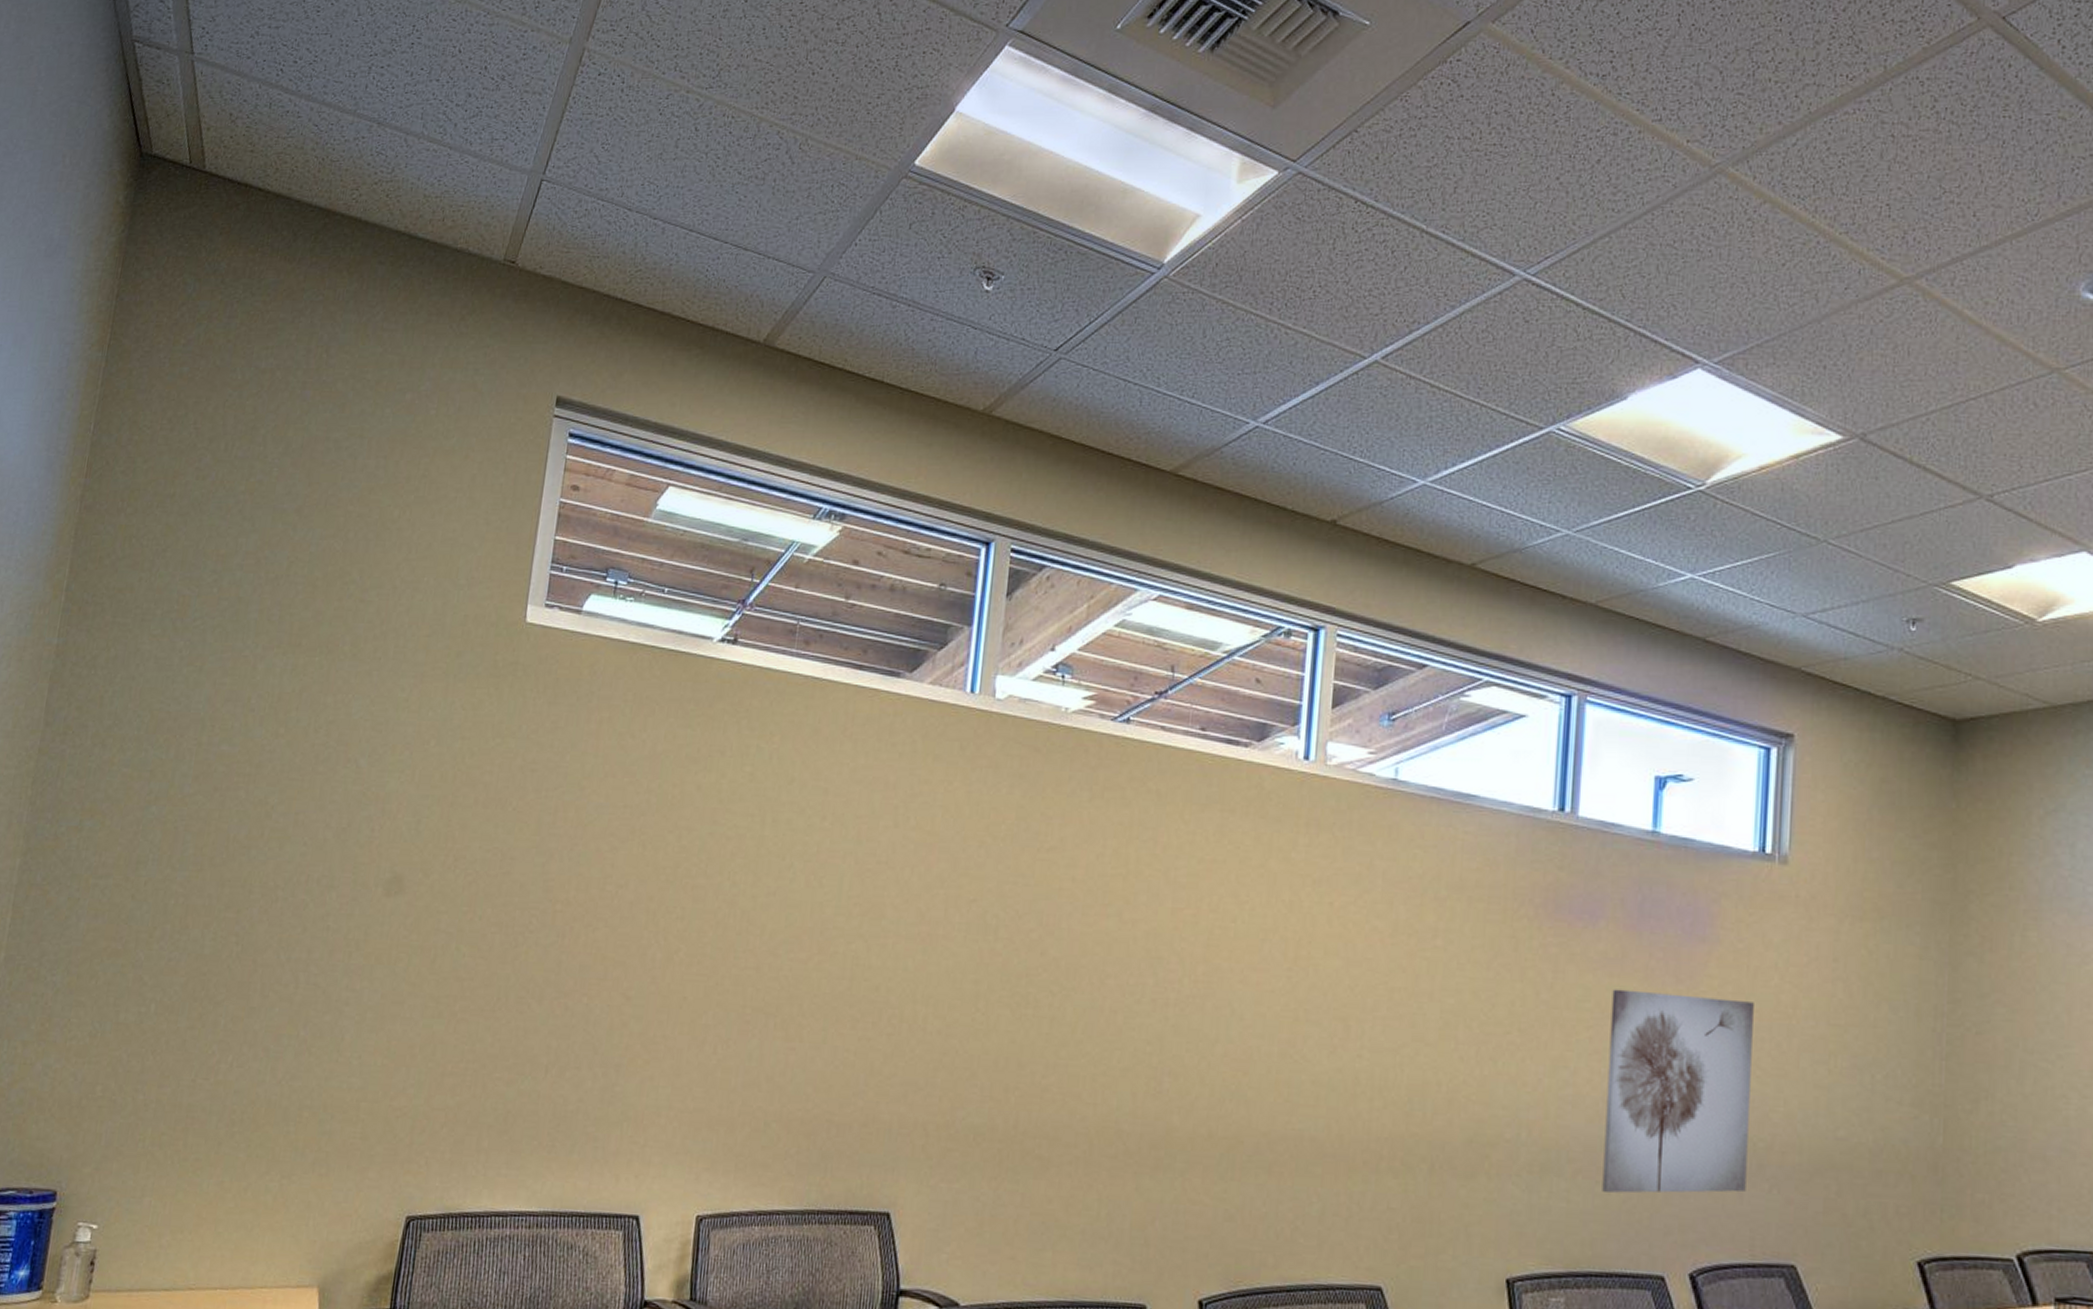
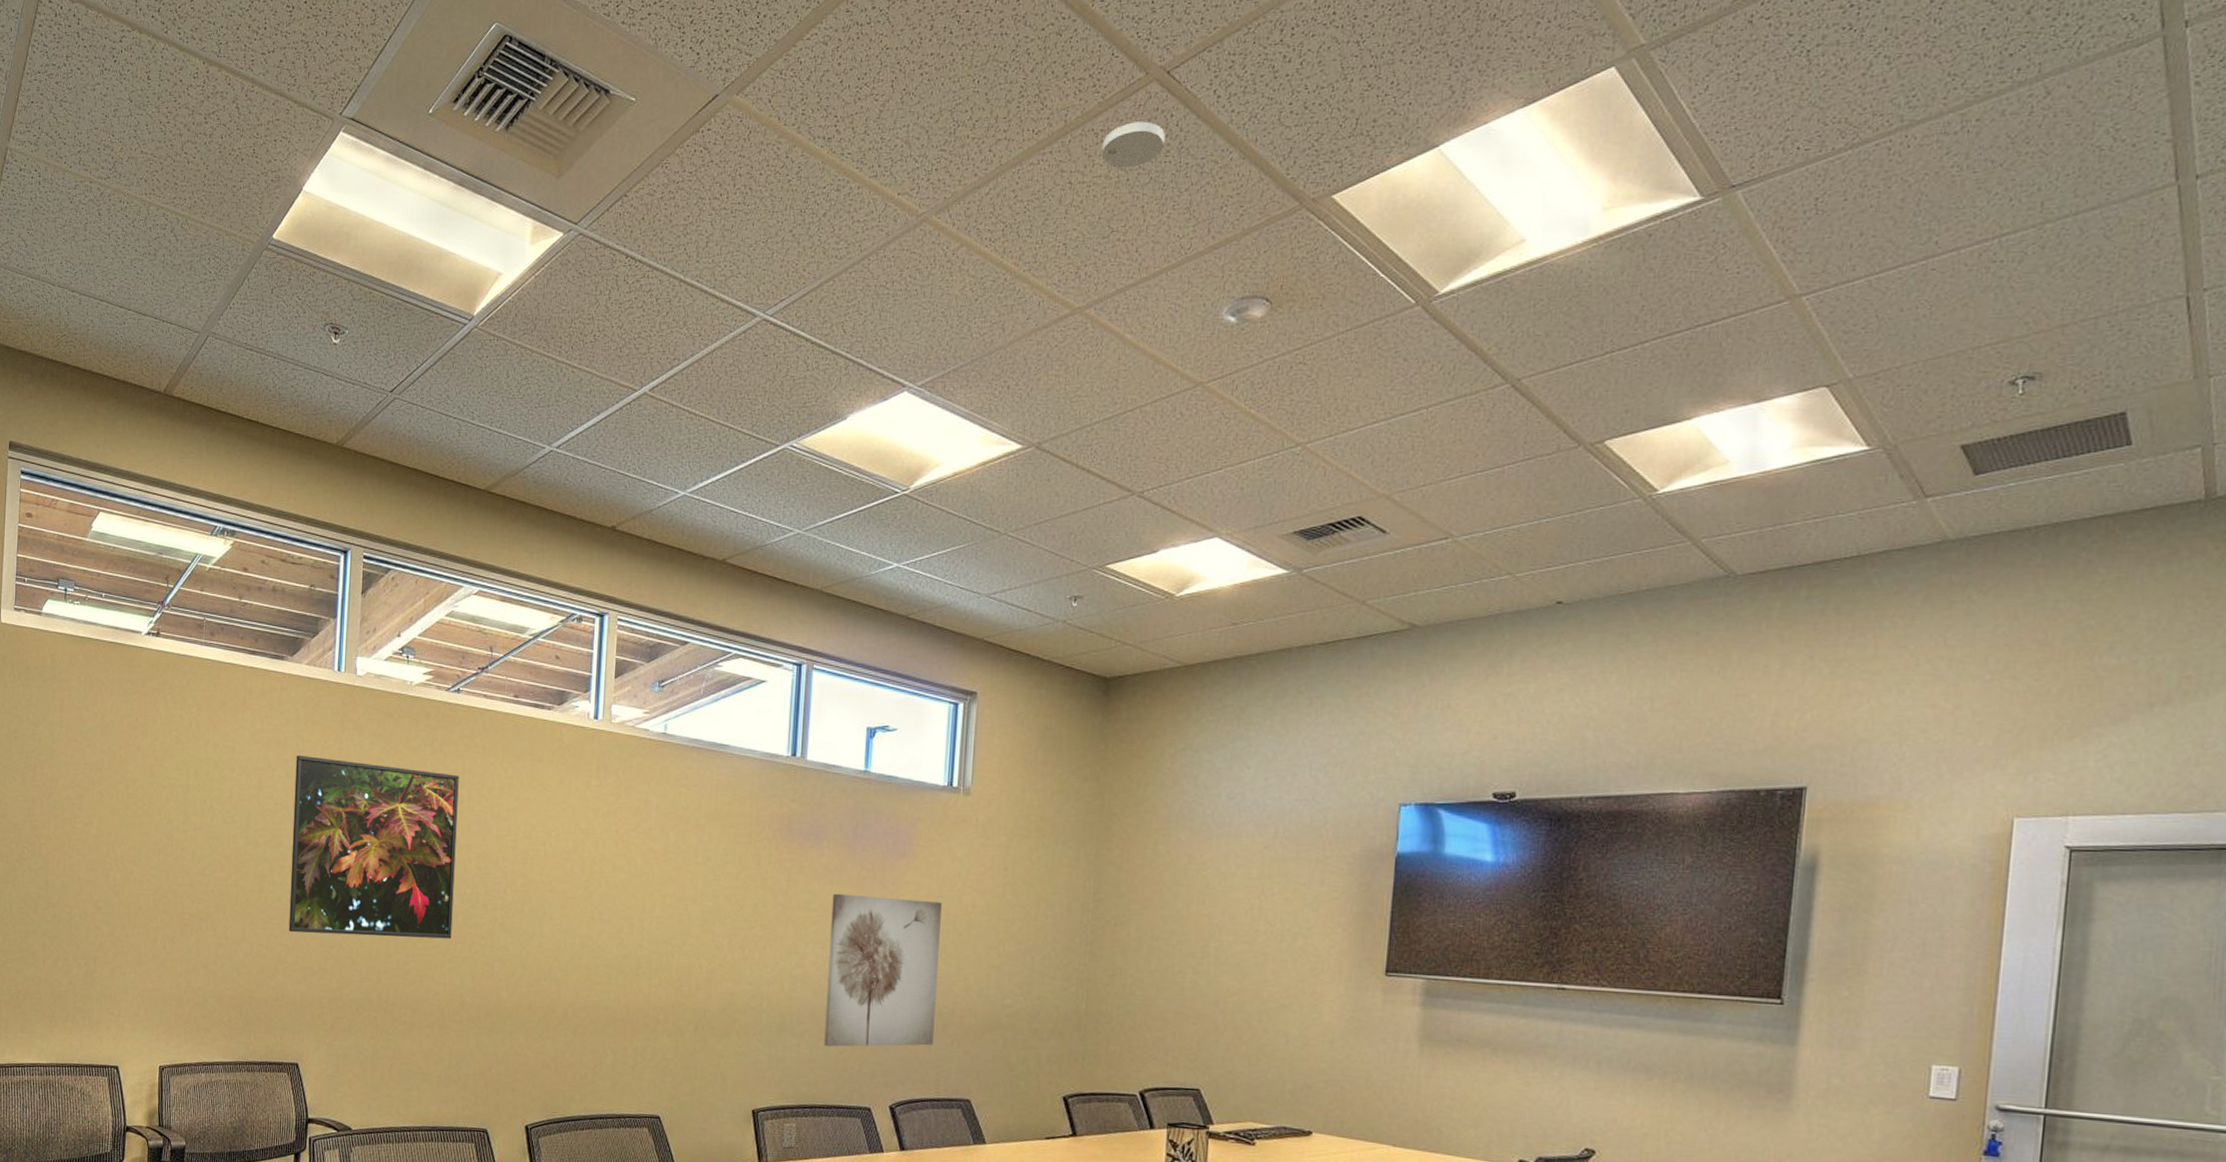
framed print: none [886,799,1125,1045] -> present [288,754,459,939]
smoke detector: none [1928,71,2003,121] -> present [1101,121,1165,168]

